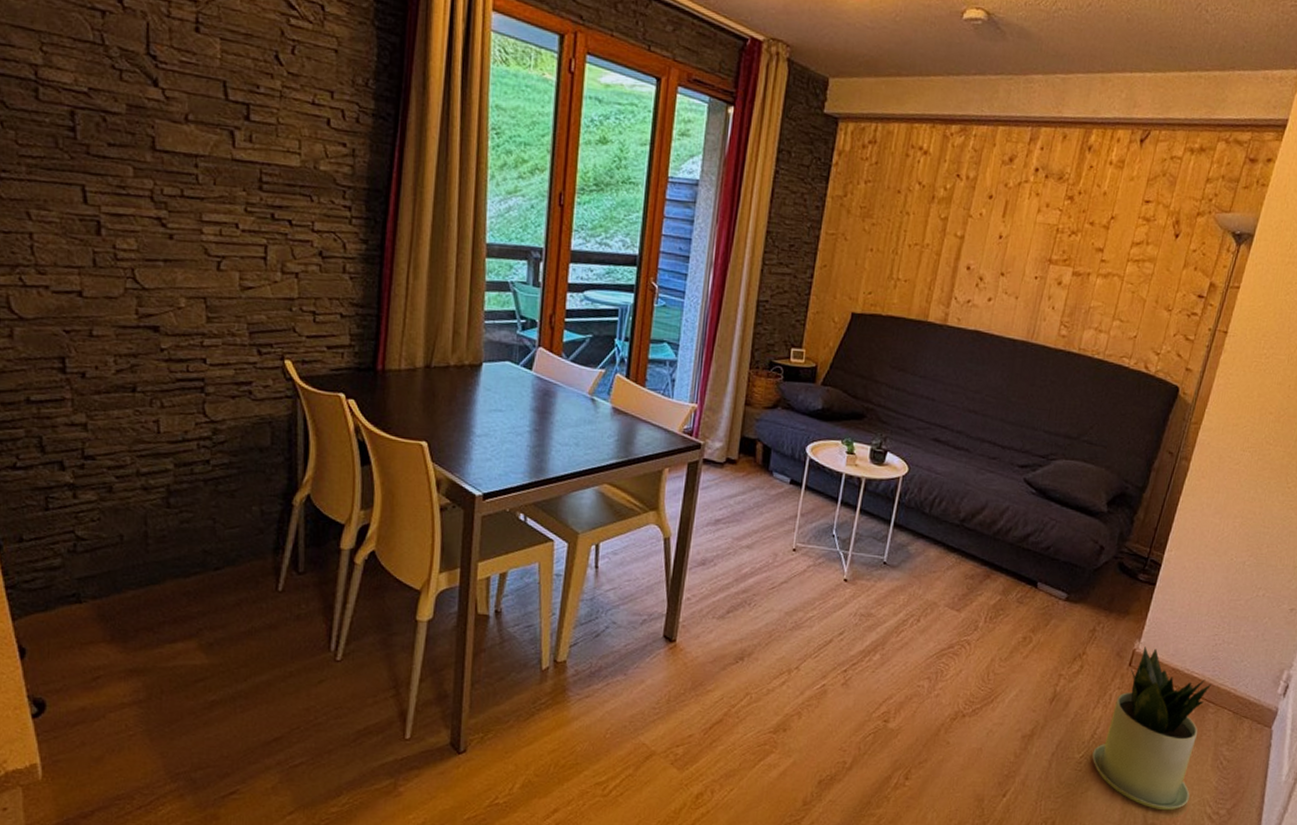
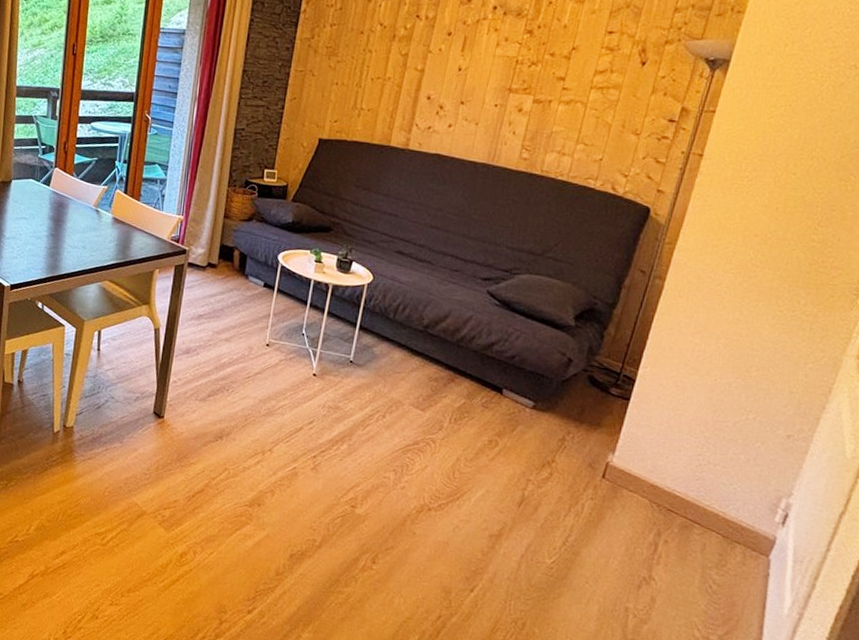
planter: present [1092,647,1212,811] -> none [564,460,697,629]

